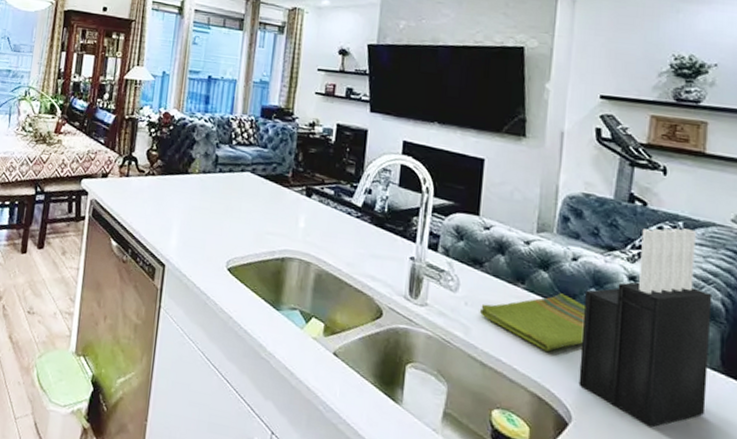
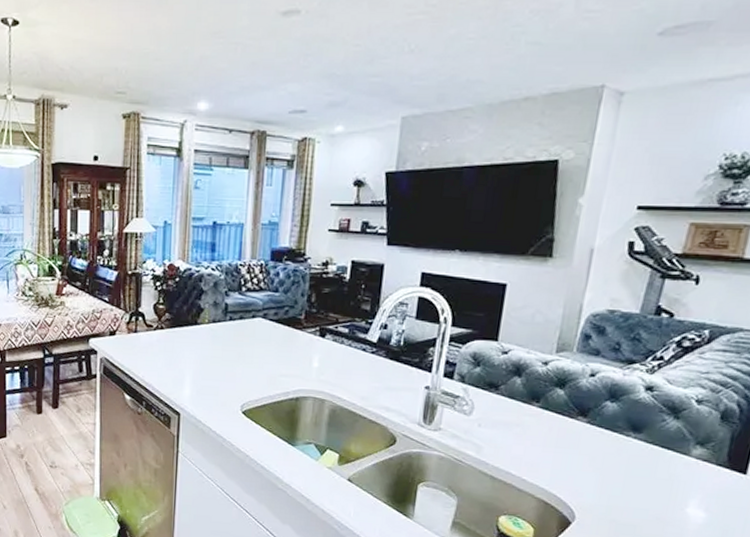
dish towel: present [479,293,587,352] -> none [492,408,600,462]
knife block: present [578,228,713,428] -> none [585,336,729,520]

